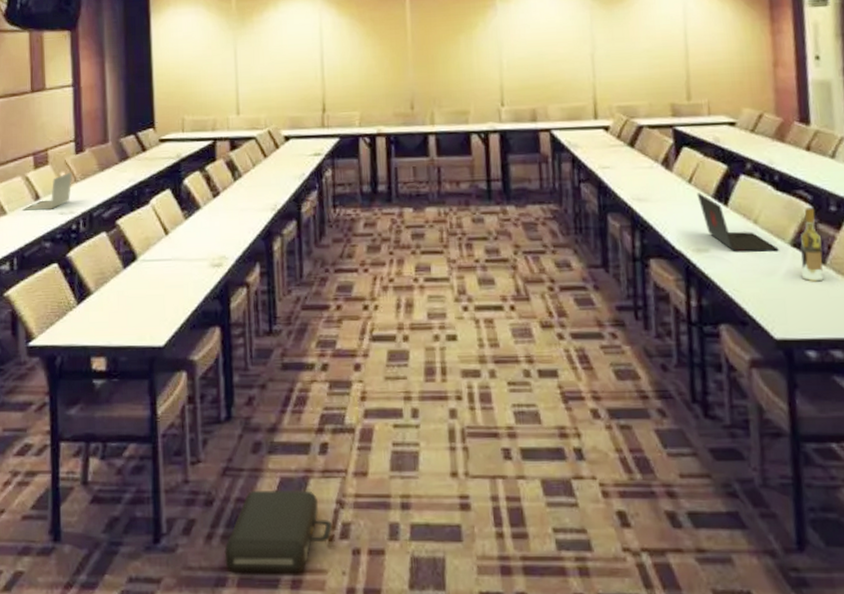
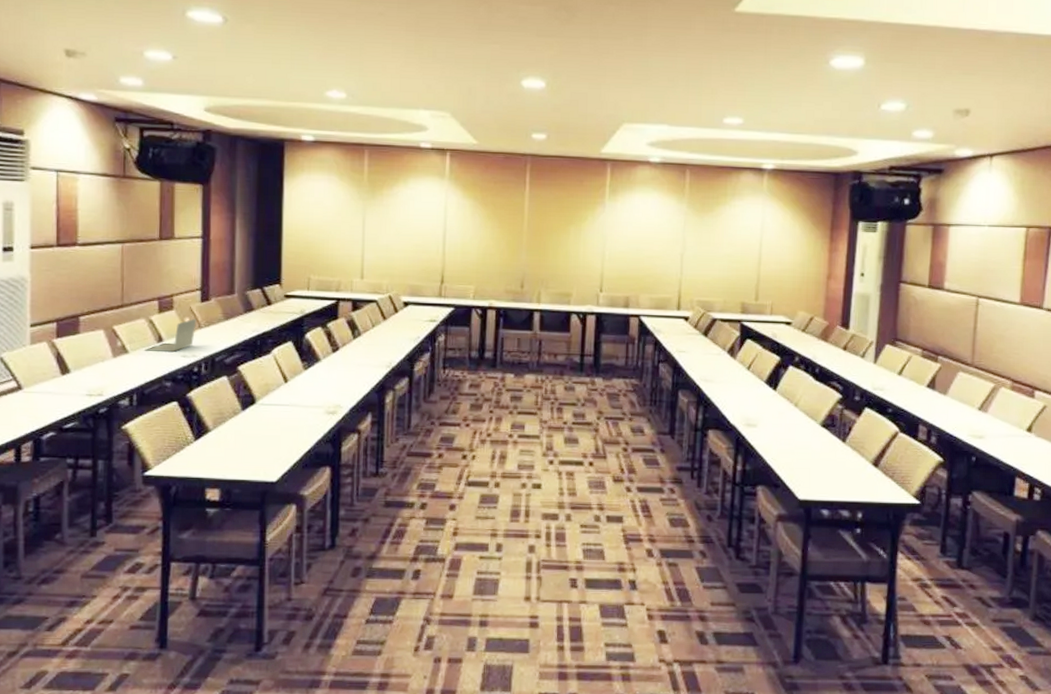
briefcase: present [224,489,333,575] -> none [320,608,419,679]
laptop: present [696,193,779,253] -> none [753,378,811,430]
bottle: present [800,208,824,282] -> none [826,396,845,456]

